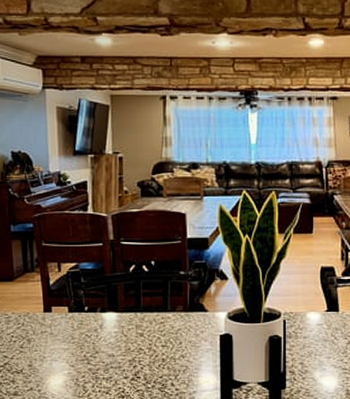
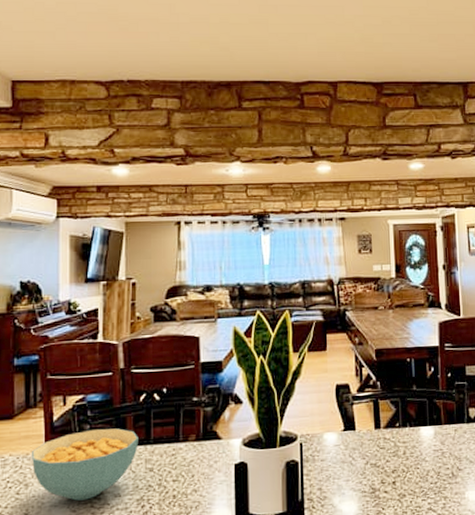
cereal bowl: none [32,295,129,357] -> present [32,428,138,501]

